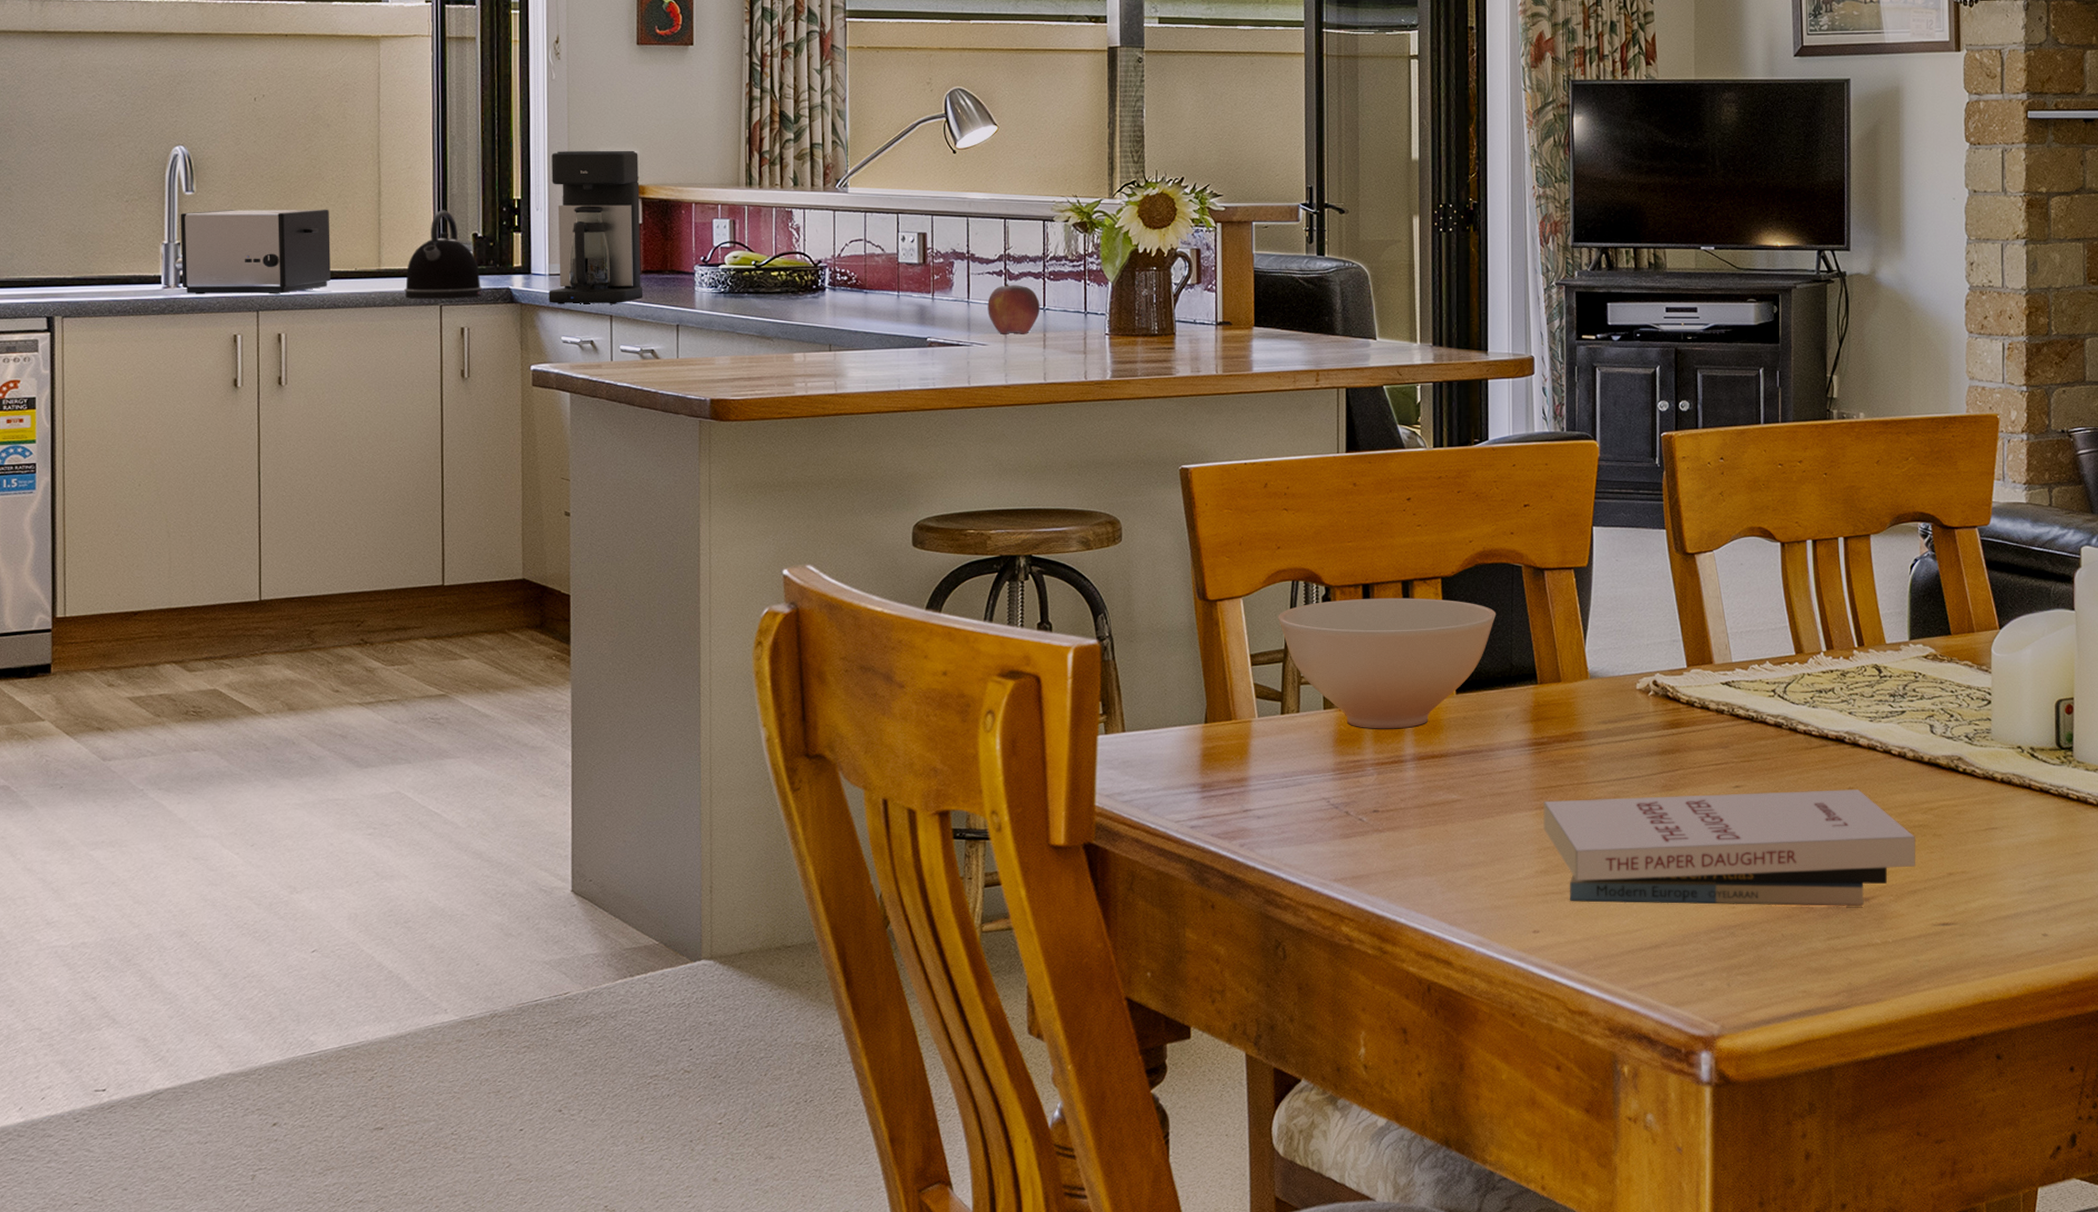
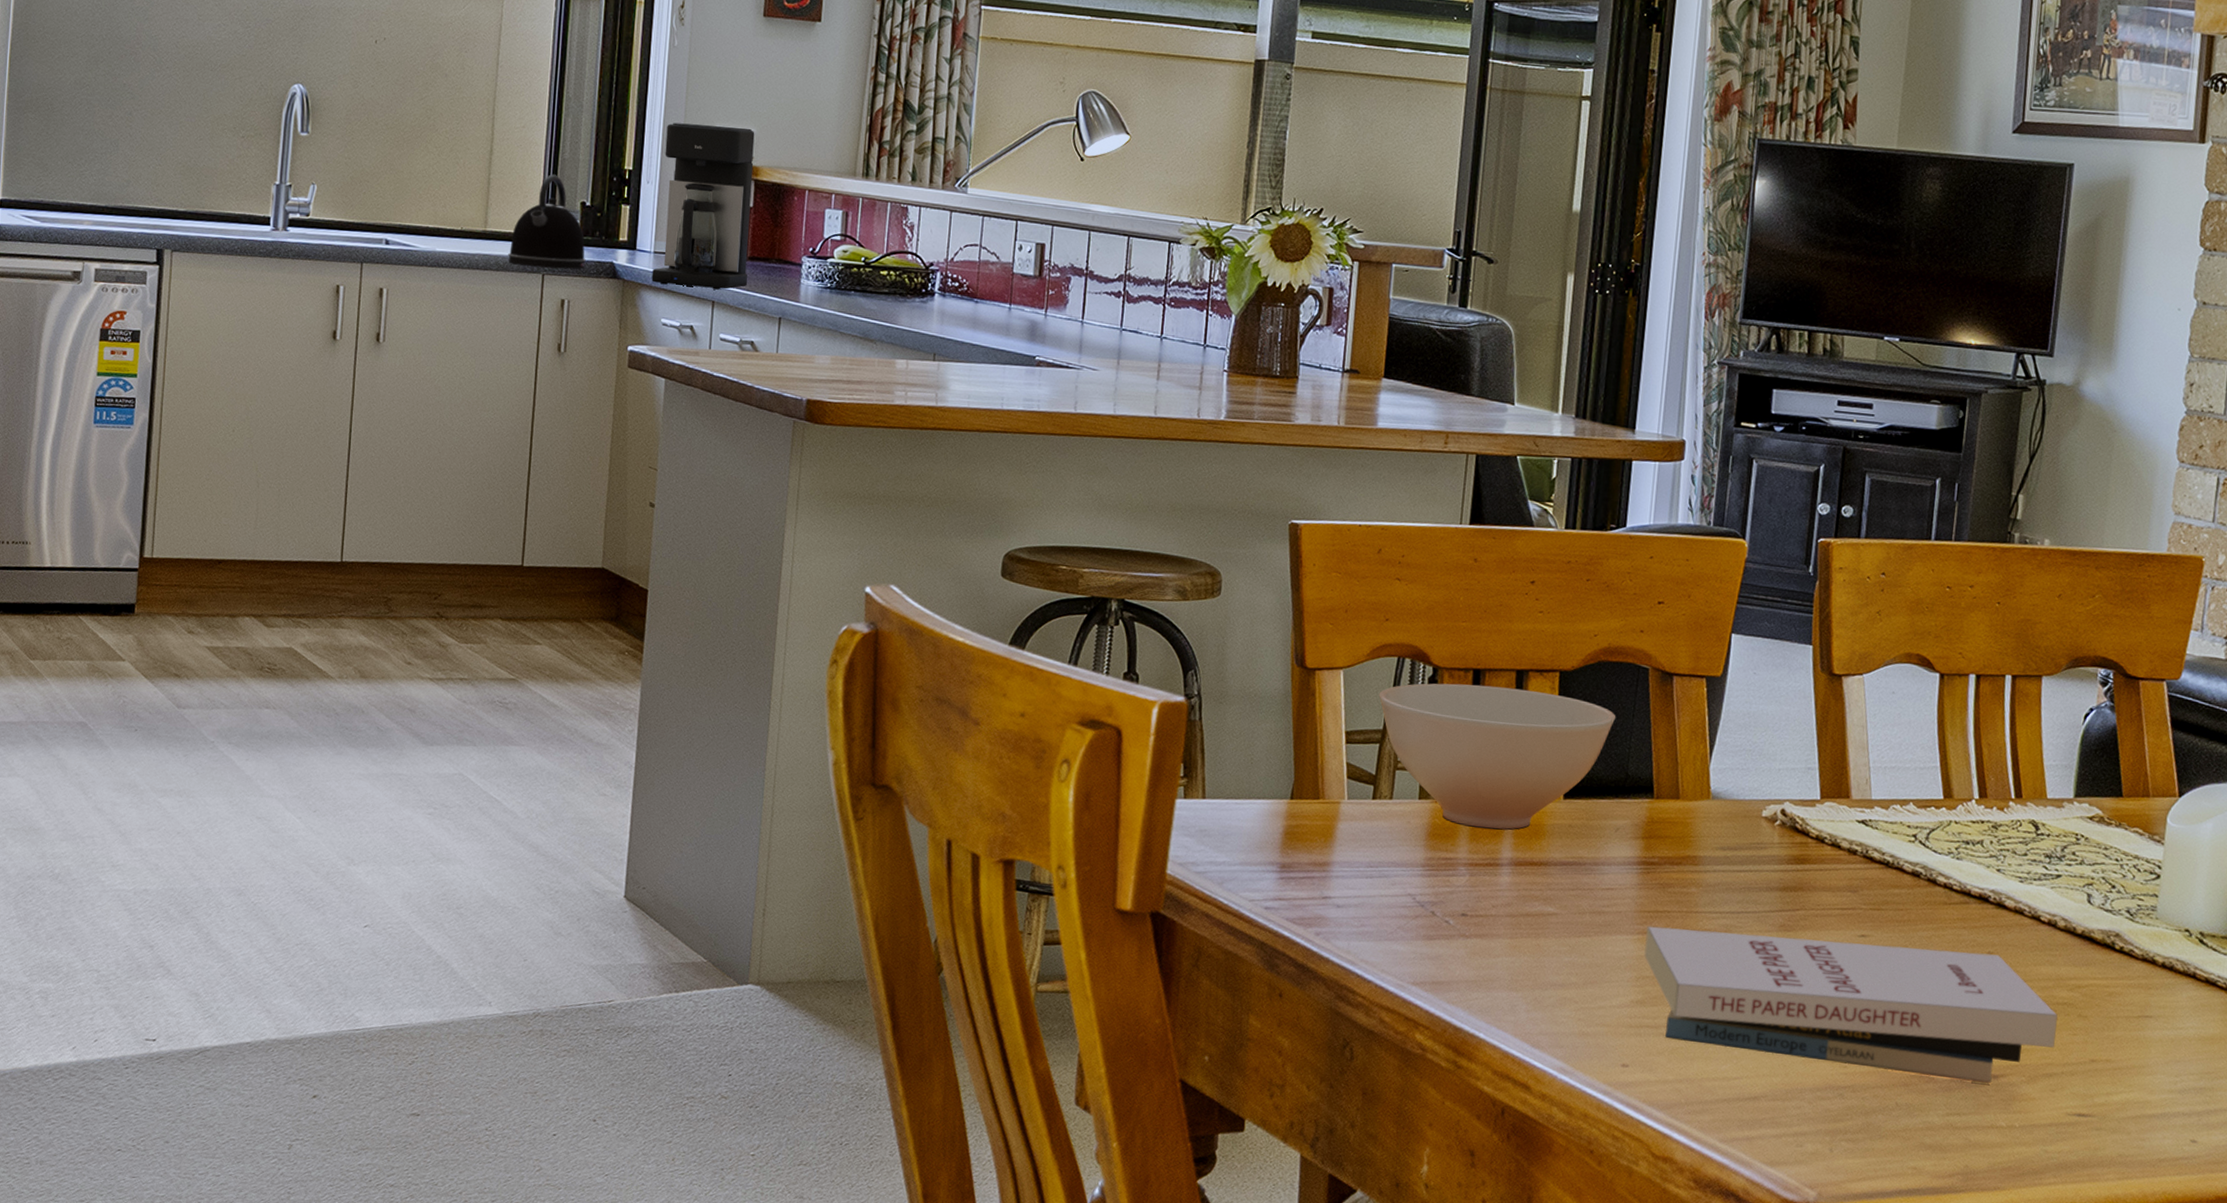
toaster: present [180,209,331,294] -> none [289,153,440,247]
fruit: present [988,284,1040,336] -> none [1101,306,1158,363]

